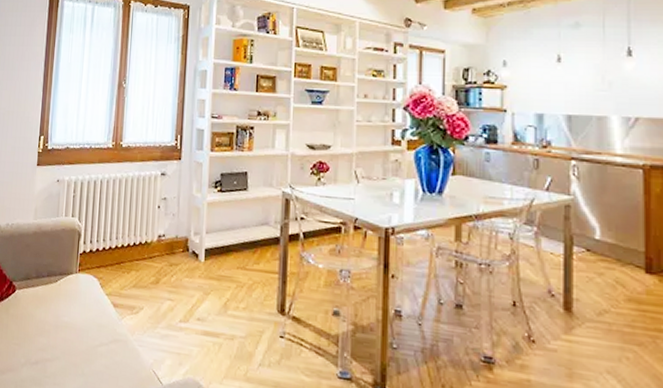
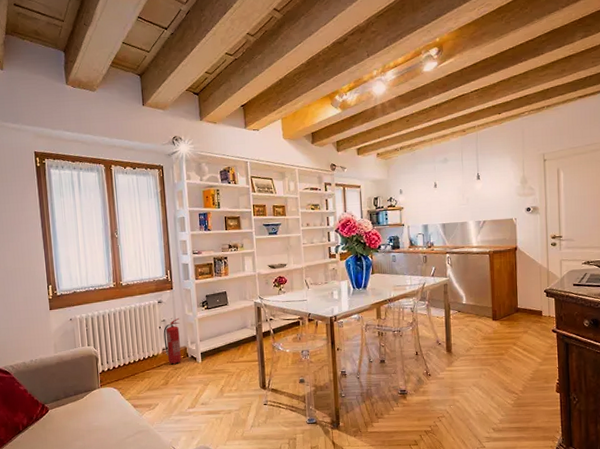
fire extinguisher: none [161,197,184,259] -> present [163,317,181,364]

